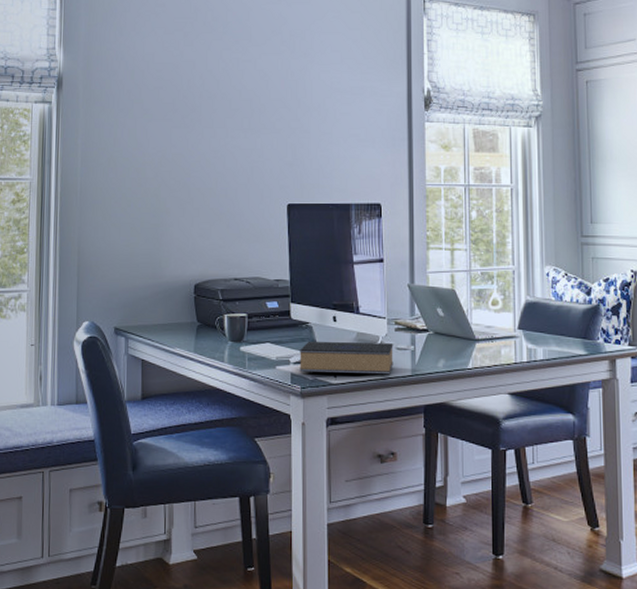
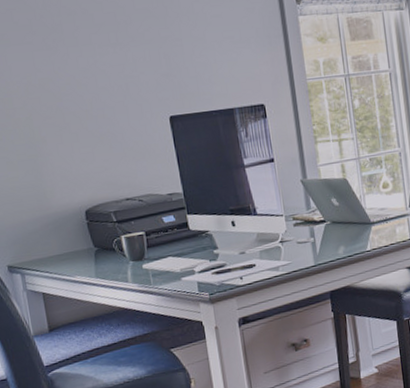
book: present [300,341,393,376] -> none [203,238,296,280]

